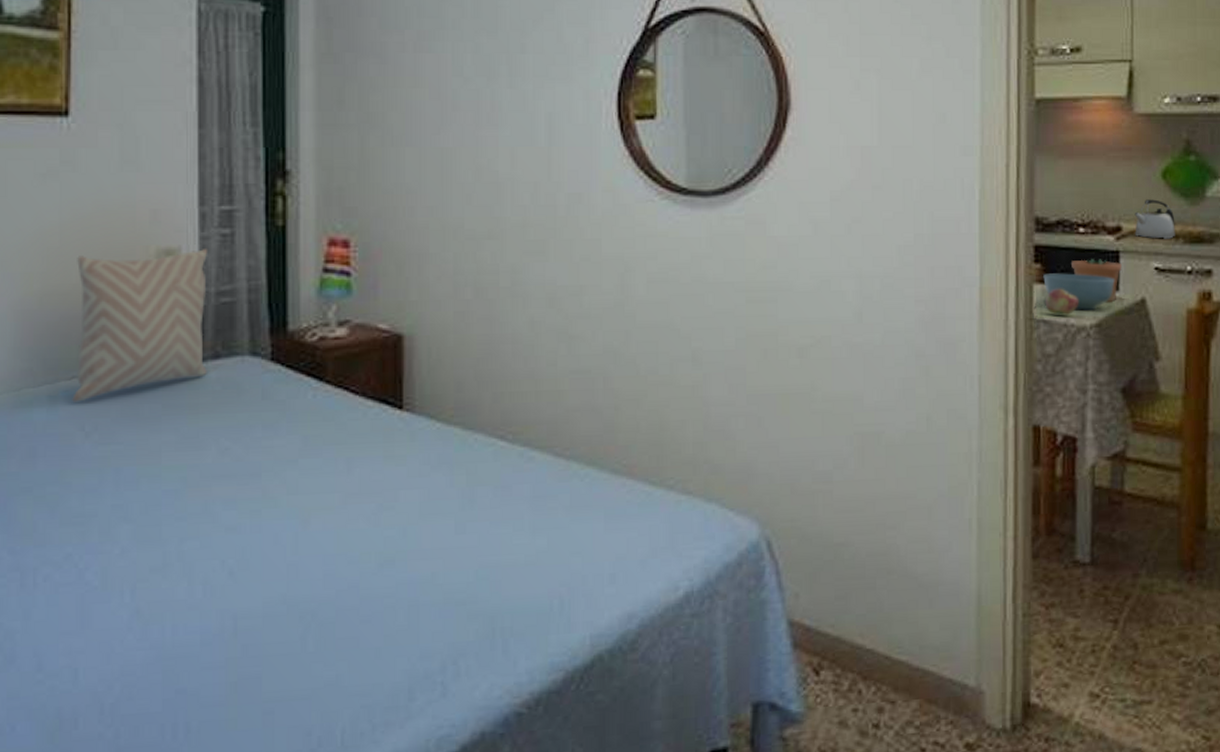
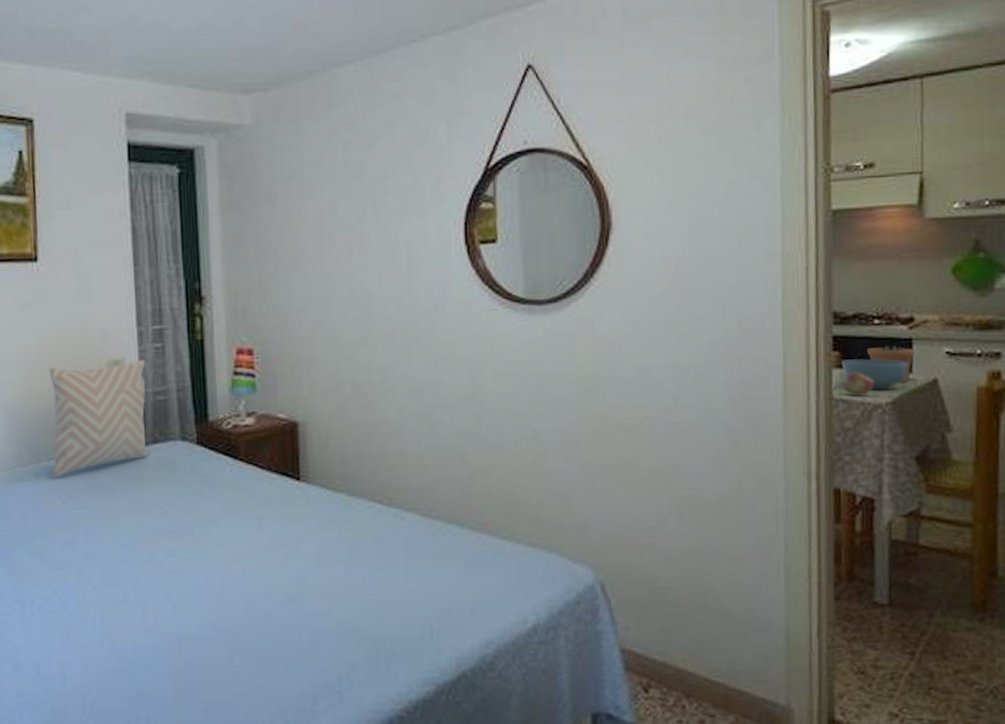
kettle: present [1134,199,1175,239] -> none [926,293,965,327]

